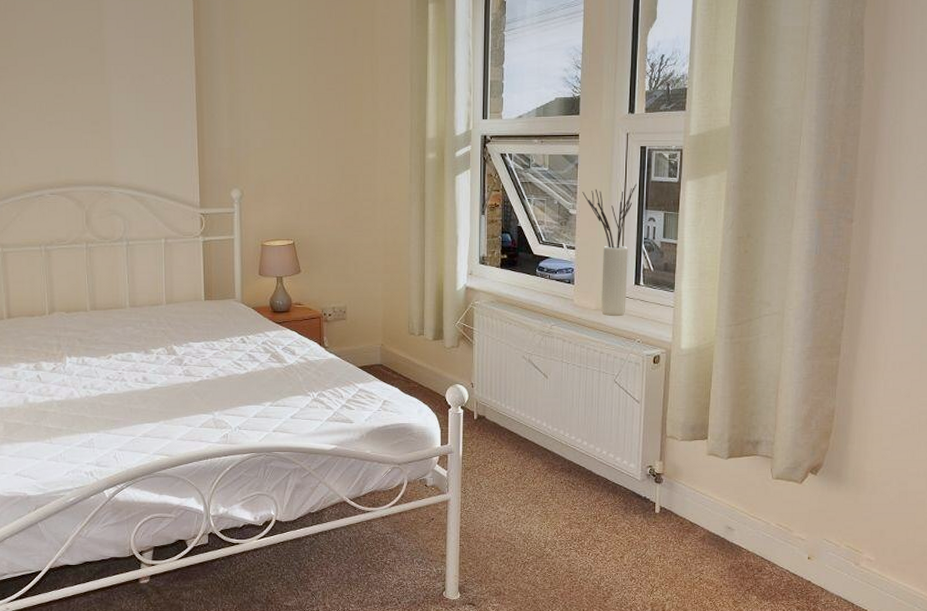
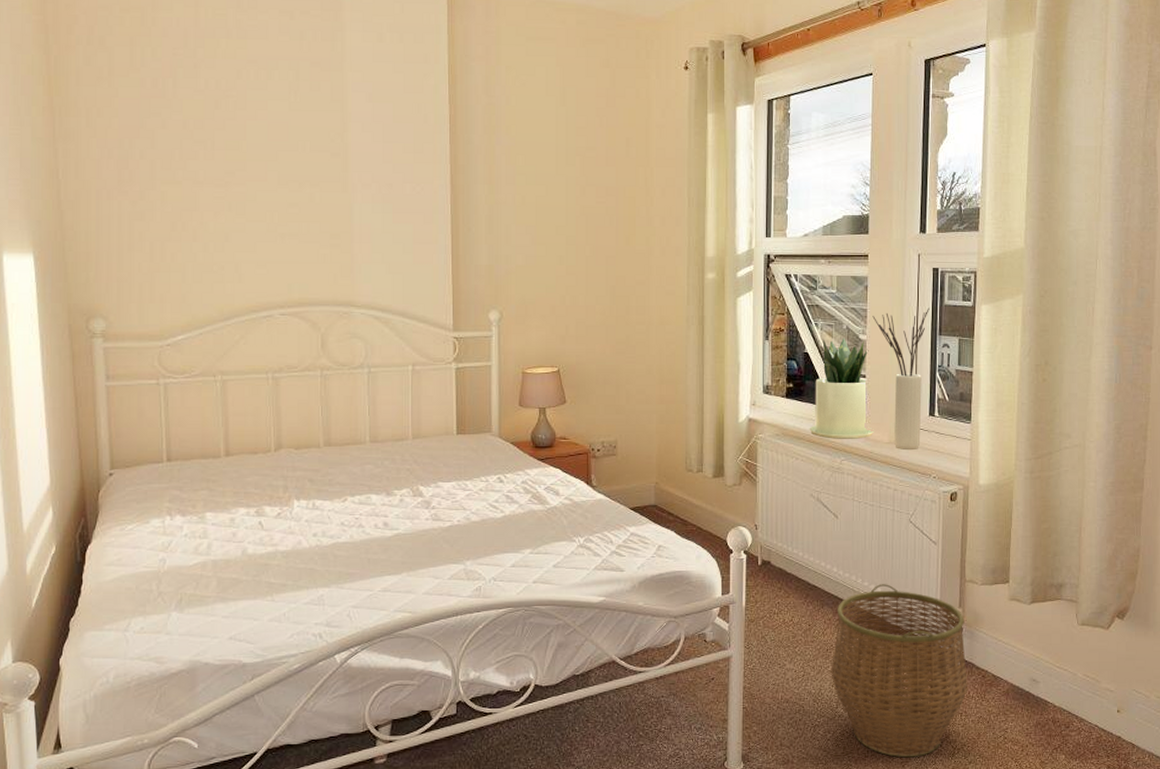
planter: none [522,212,584,307] -> present [809,338,875,440]
basket: none [539,438,667,593] -> present [830,584,968,758]

